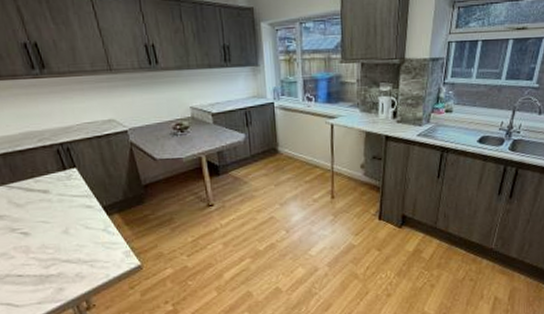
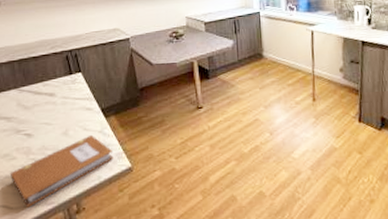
notebook: none [10,233,121,305] -> present [9,134,114,207]

